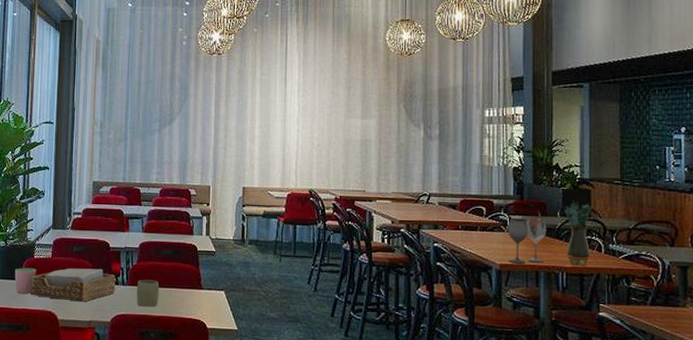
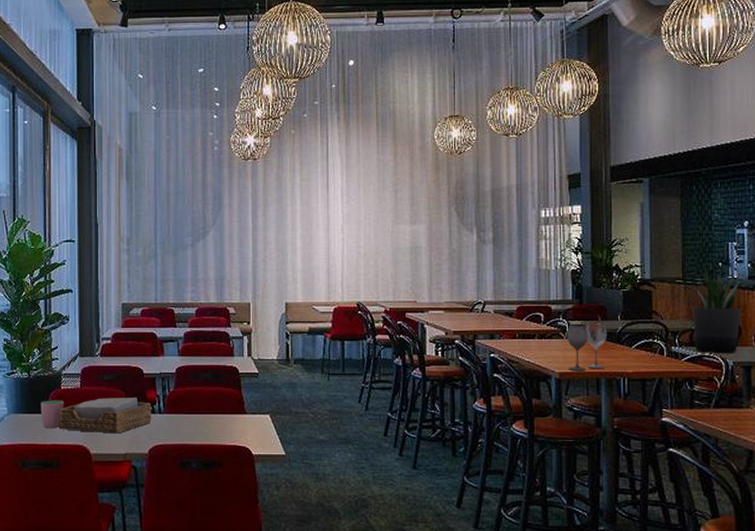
mug: present [136,279,159,307] -> none [174,406,200,435]
vase: present [563,200,592,266] -> none [623,302,654,370]
planter: none [630,170,678,253] -> present [692,268,741,353]

